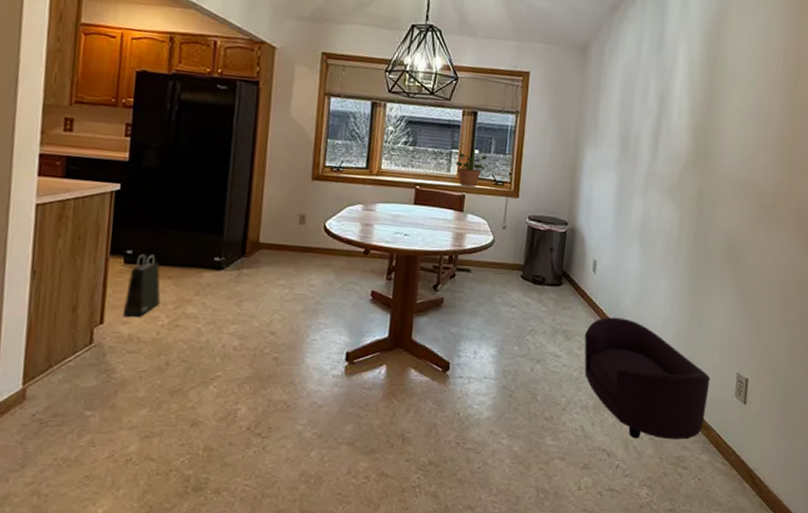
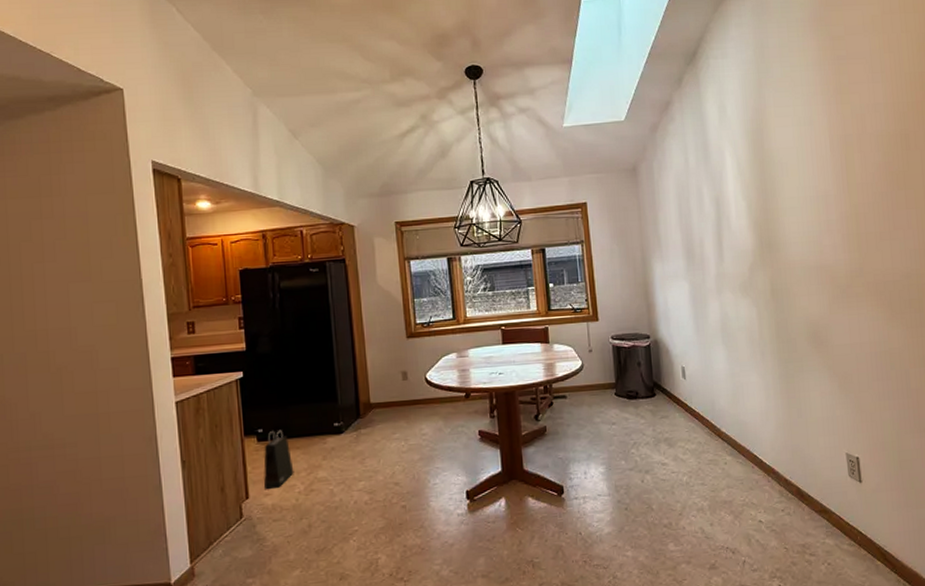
potted plant: present [455,153,488,188] -> none [533,287,564,320]
dog bed: present [584,317,711,440] -> none [686,417,822,533]

